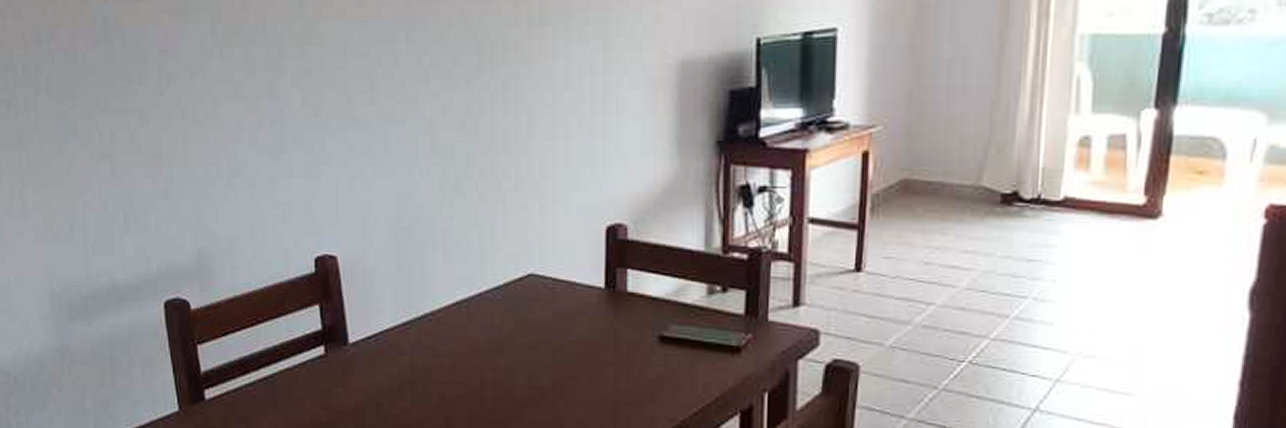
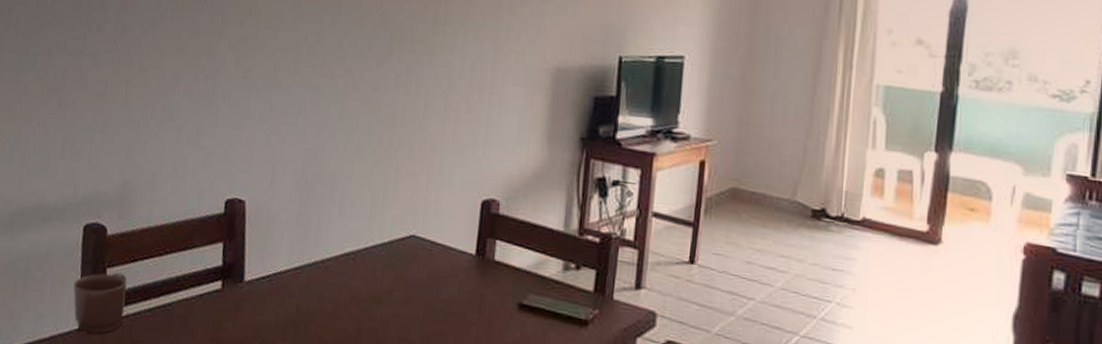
mug: none [164,348,224,415] -> present [73,272,127,334]

